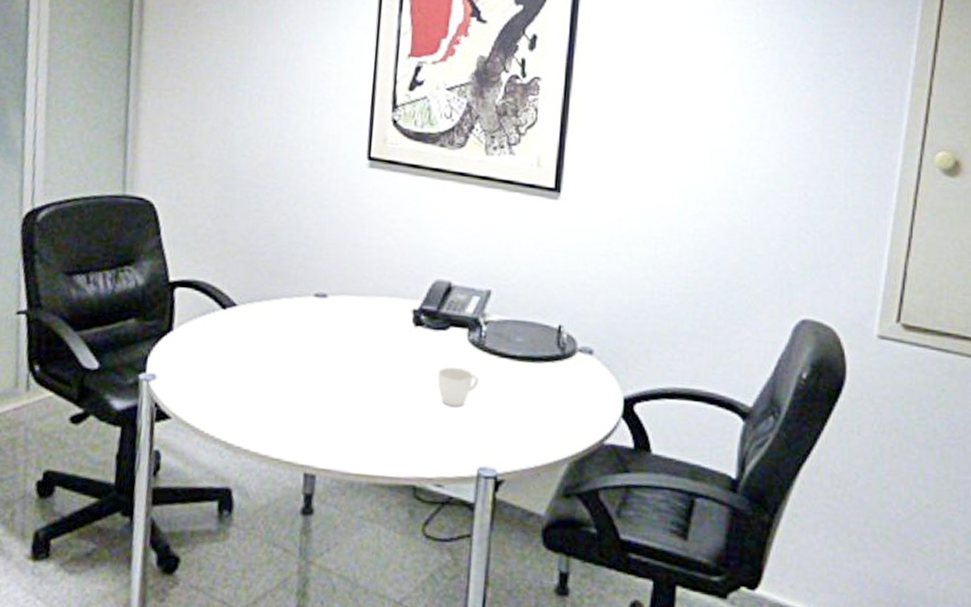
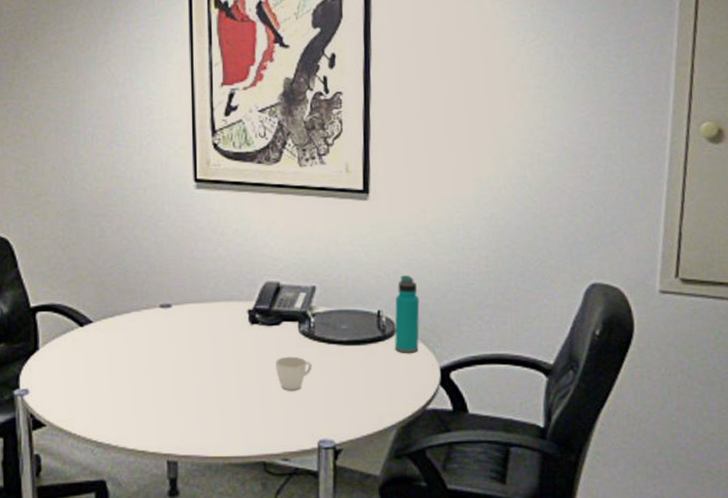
water bottle: none [575,288,607,379] -> present [395,275,420,354]

